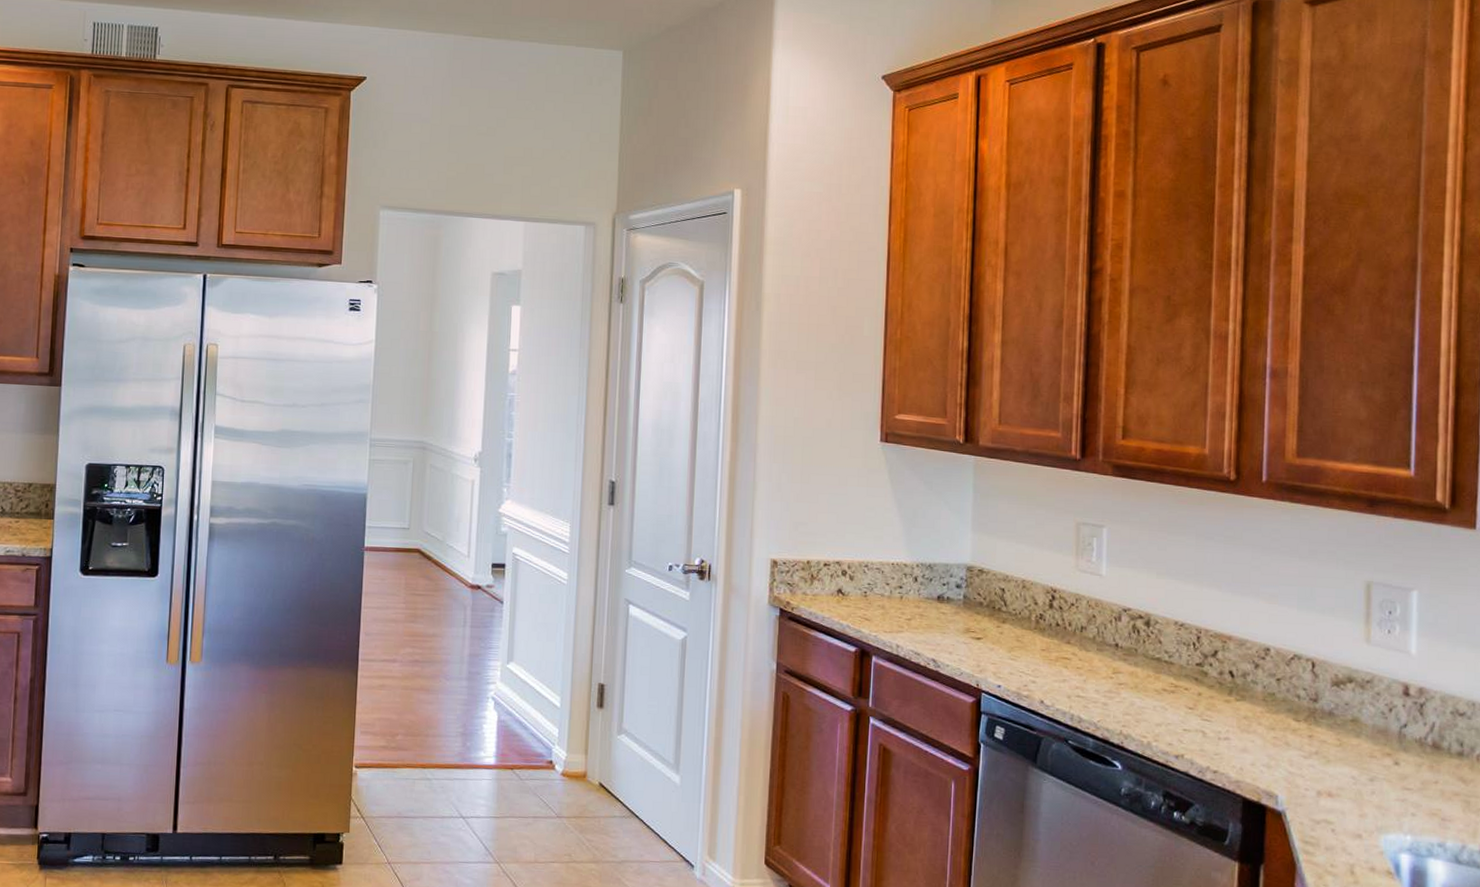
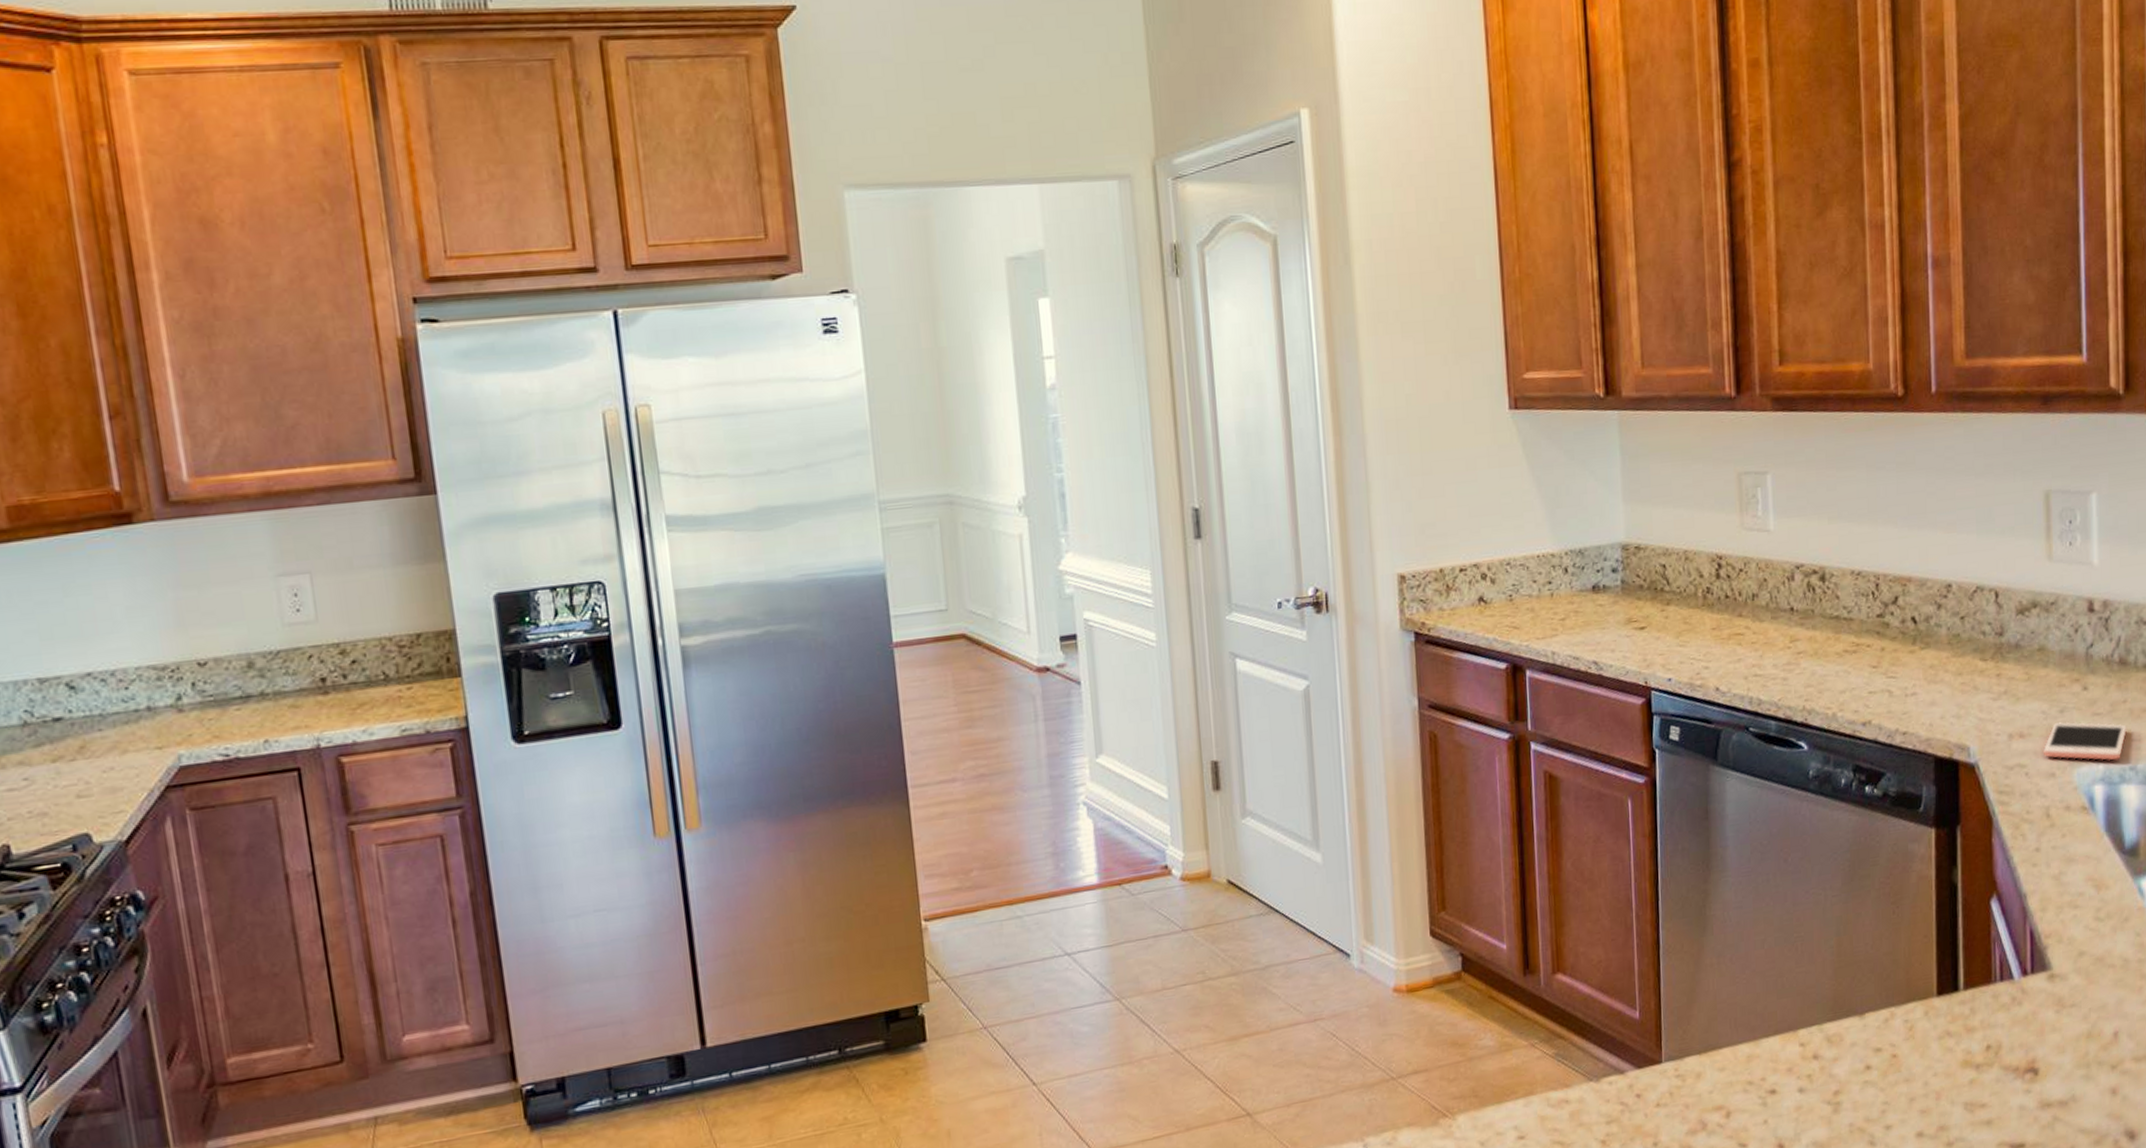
cell phone: none [1351,789,1438,835] -> present [2044,721,2128,761]

